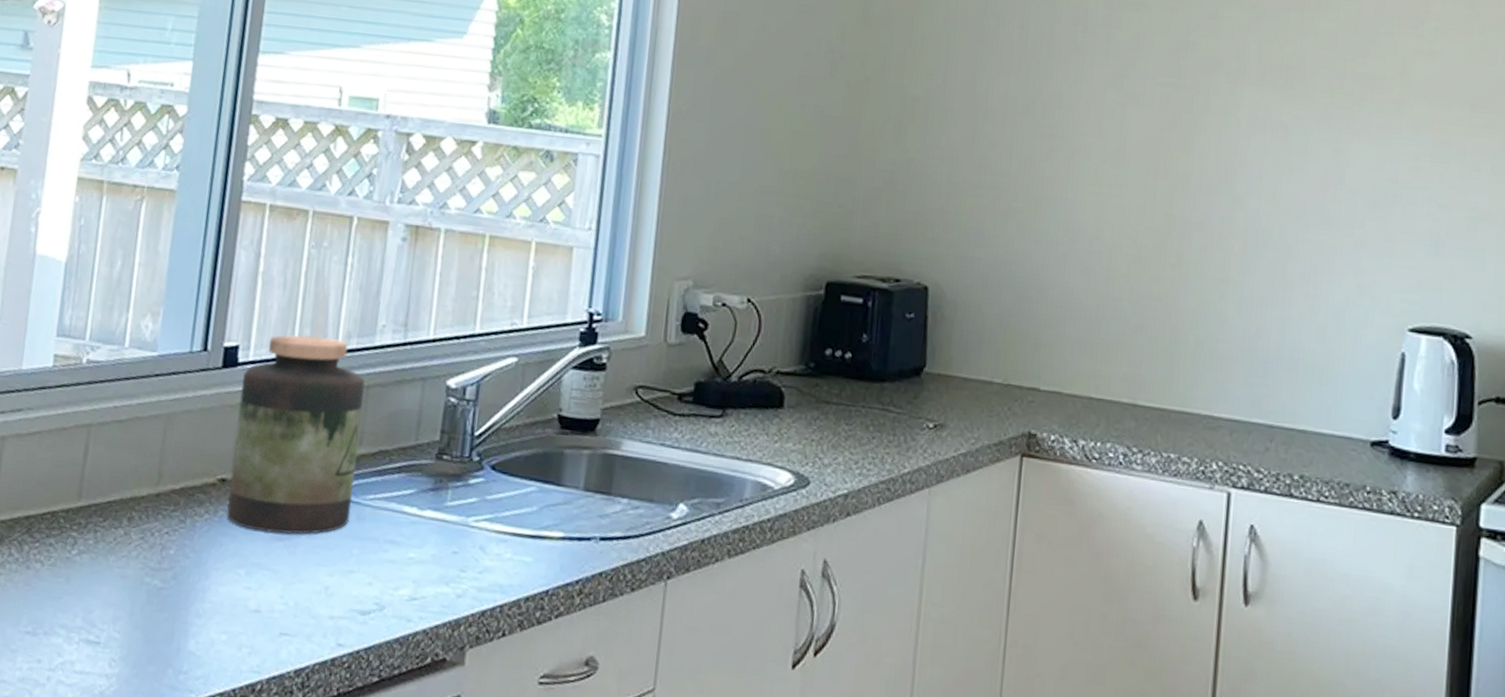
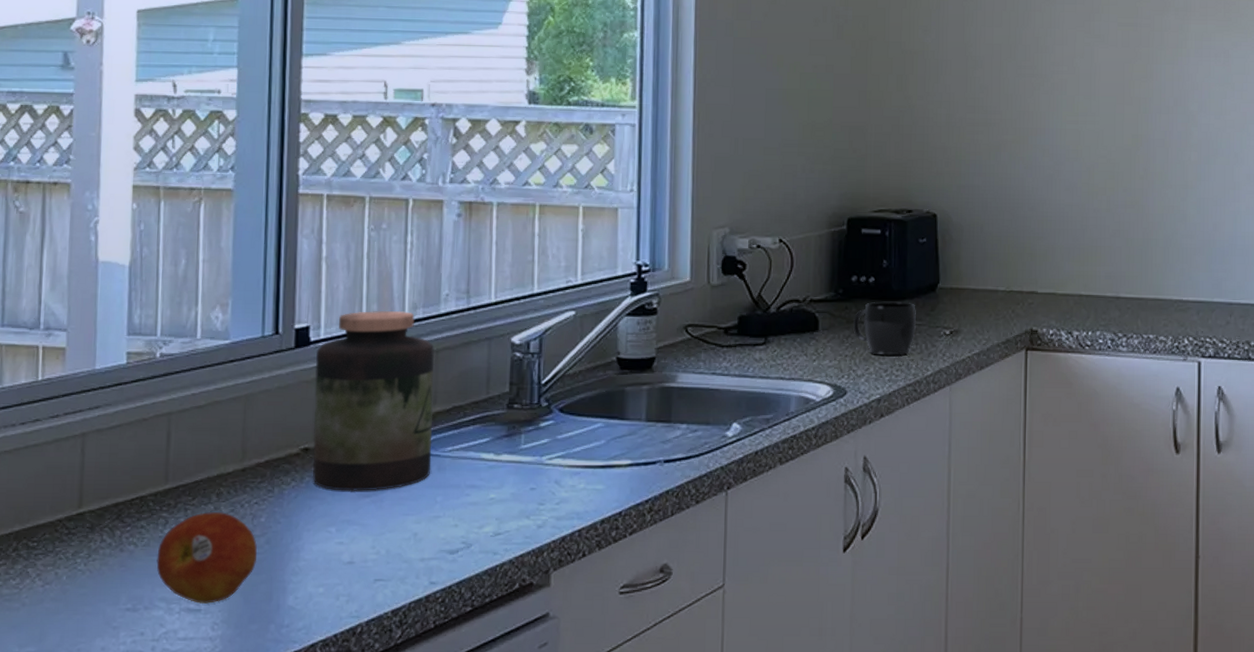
fruit: none [61,536,163,637] -> present [156,512,257,603]
mug: none [822,381,897,447] -> present [852,301,916,356]

